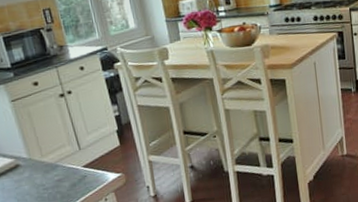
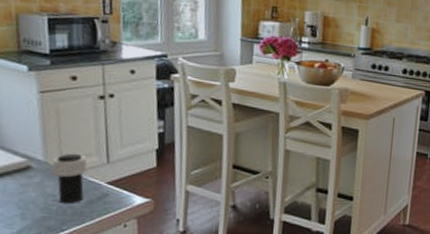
cup: none [34,146,67,191] -> present [52,153,88,204]

